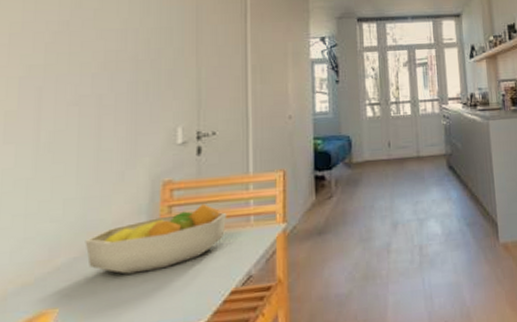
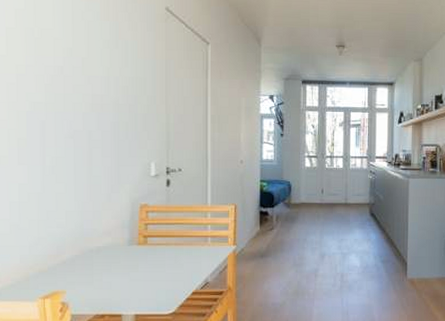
fruit bowl: present [85,203,227,274] -> none [83,225,190,271]

